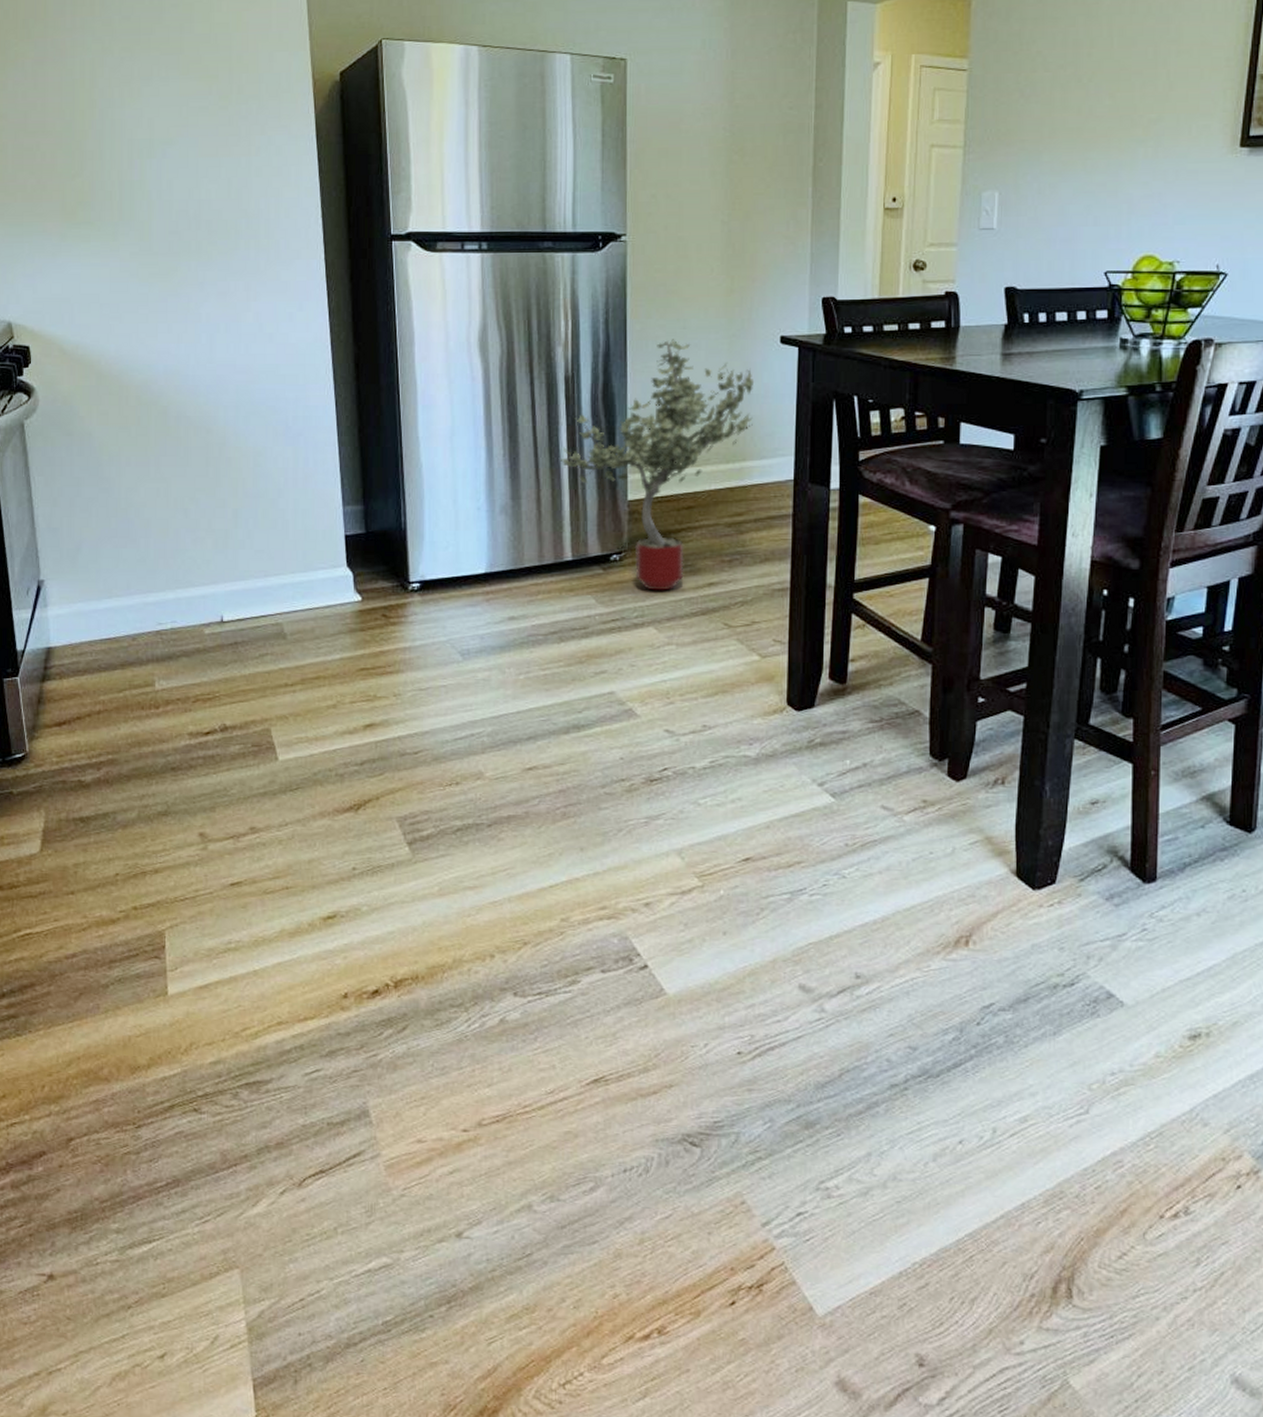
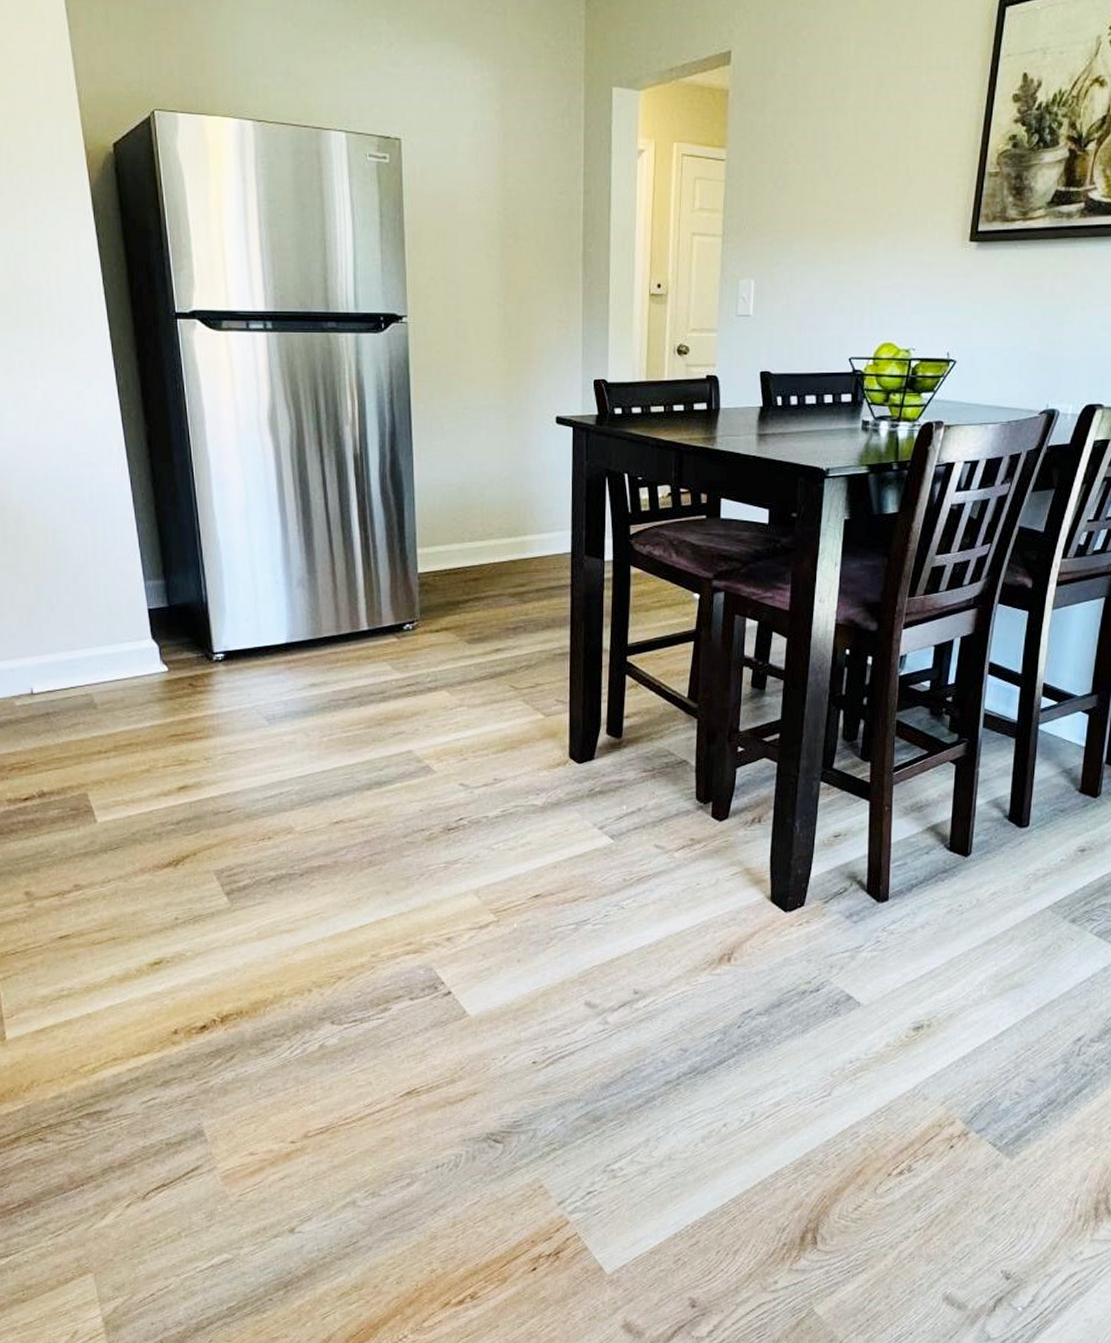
potted tree: present [558,339,755,591] -> none [351,419,533,657]

